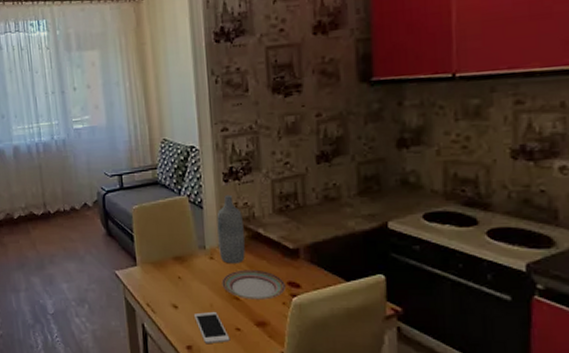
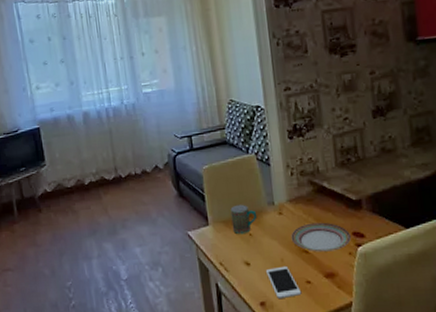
mug: none [159,246,187,277] -> present [230,204,257,235]
bottle: present [217,194,246,264] -> none [283,151,312,218]

